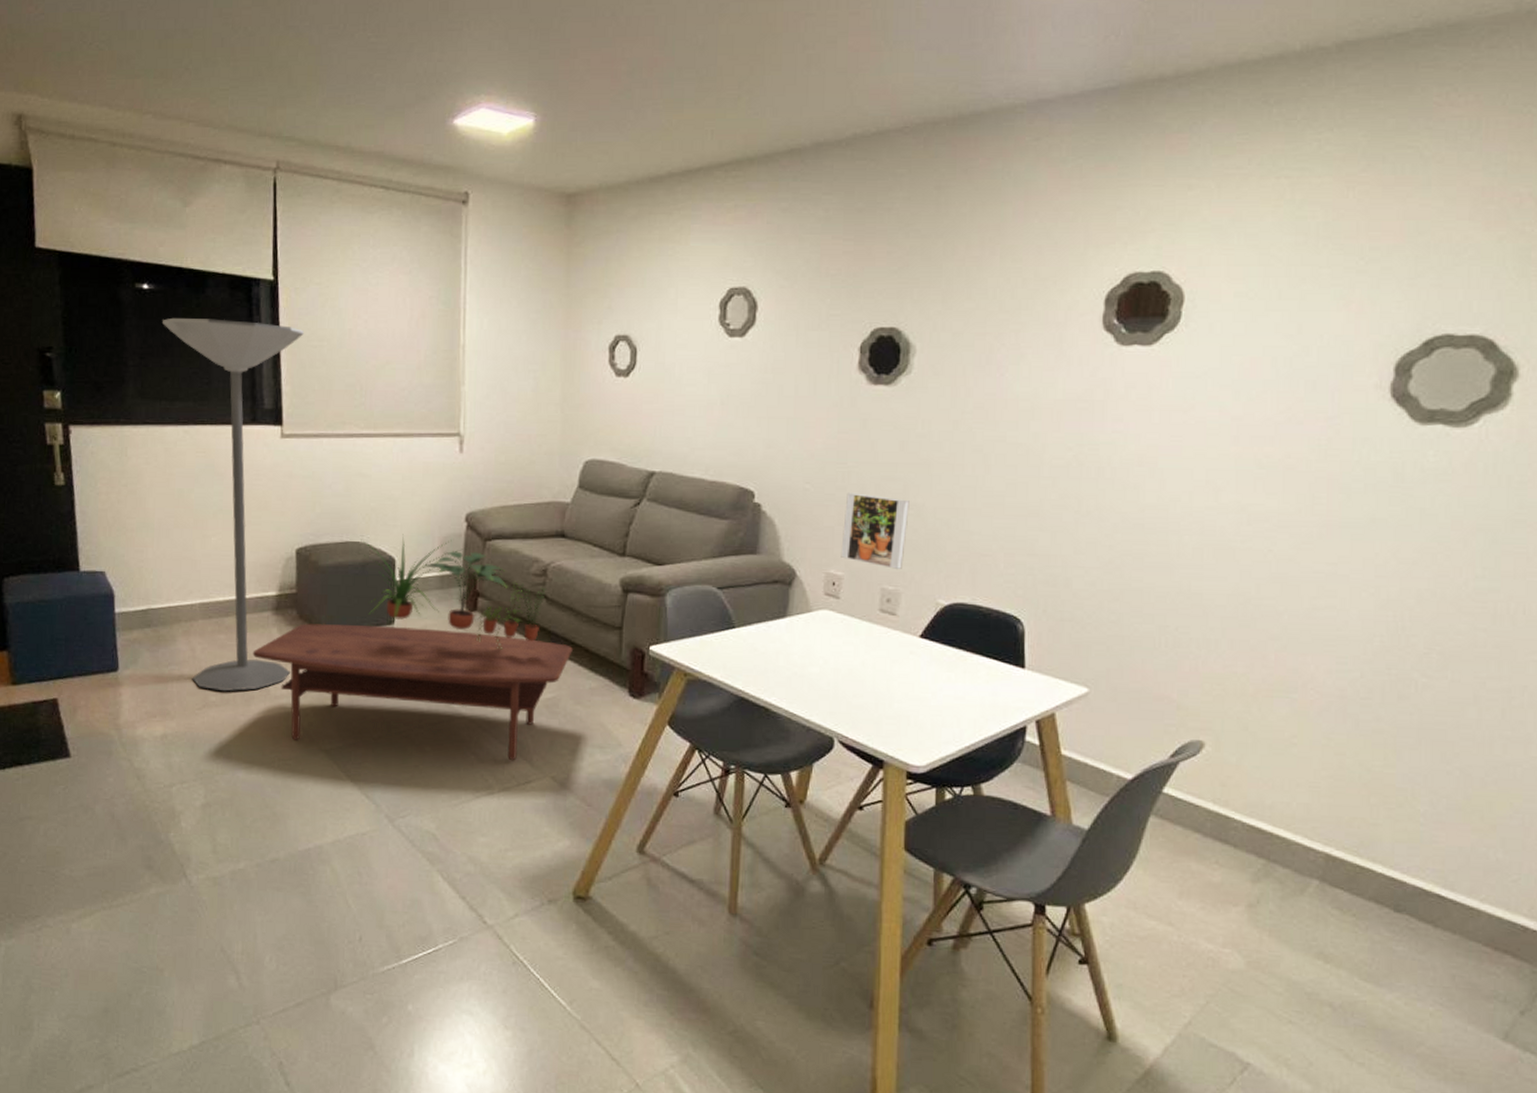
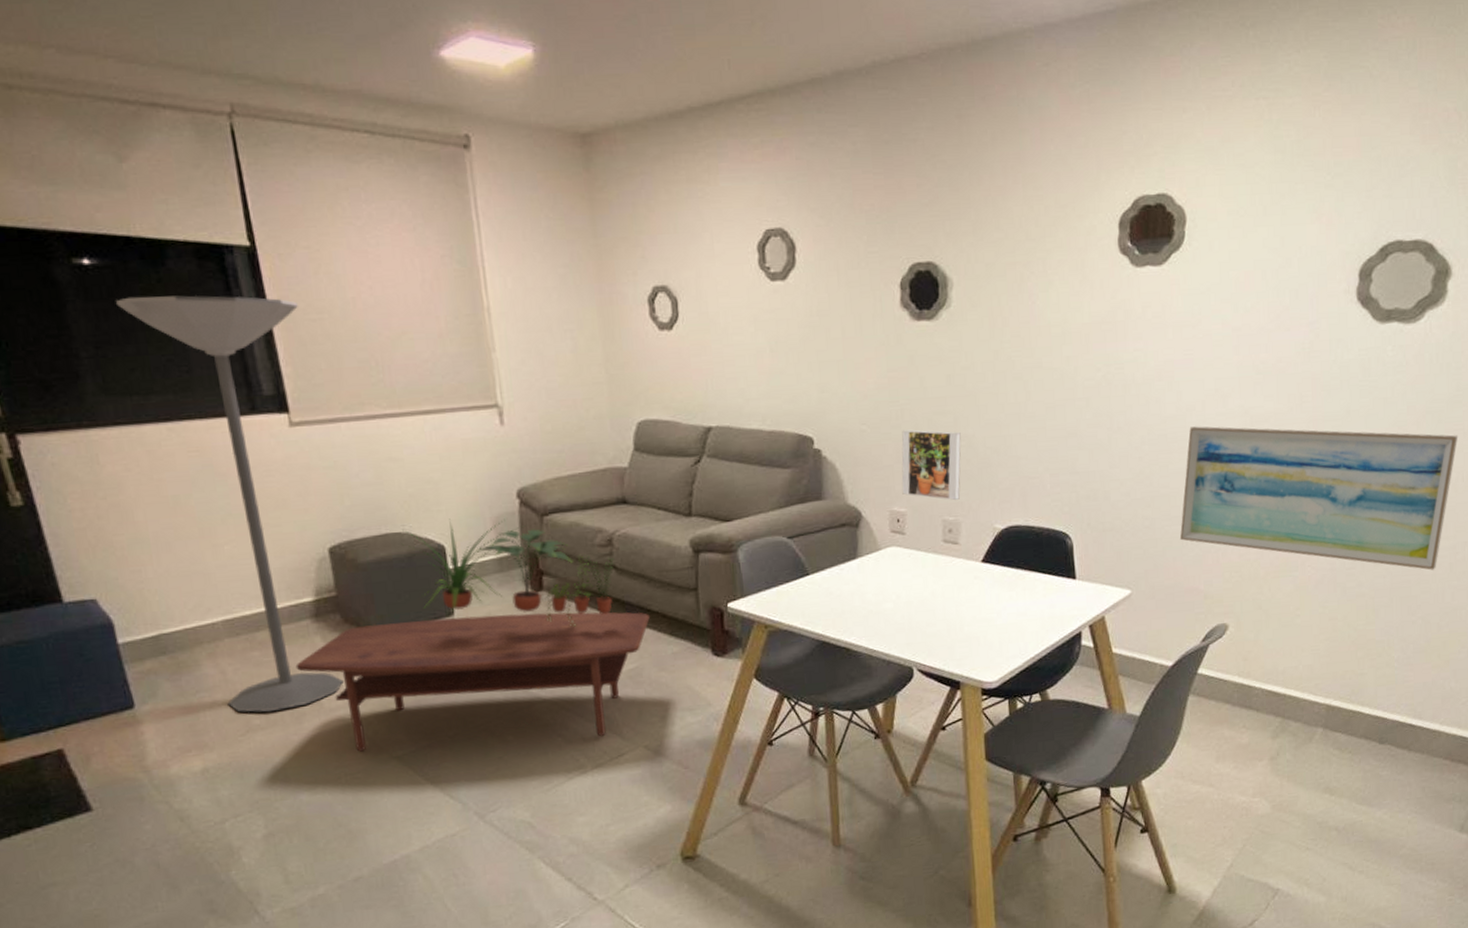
wall art: none [1151,518,1520,714] -> present [1179,426,1459,570]

